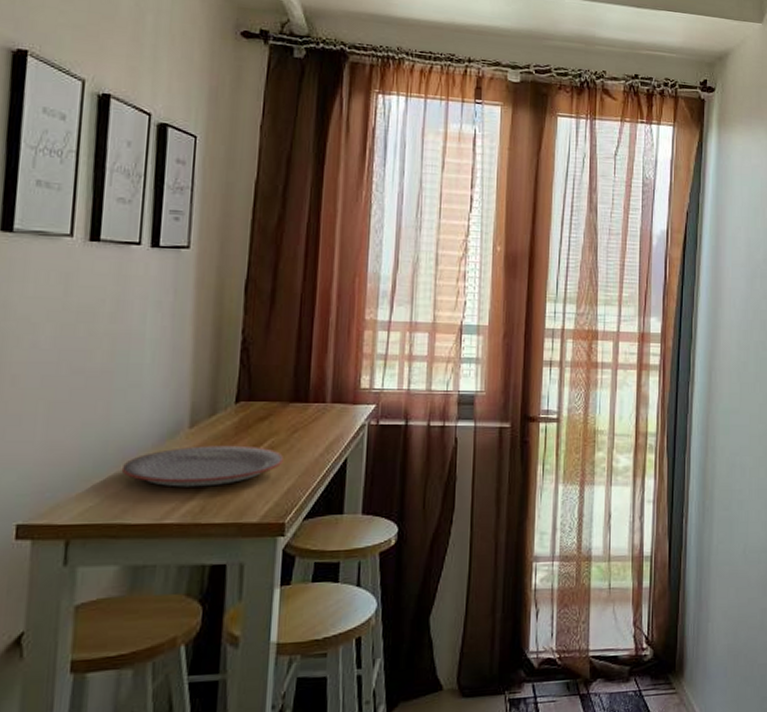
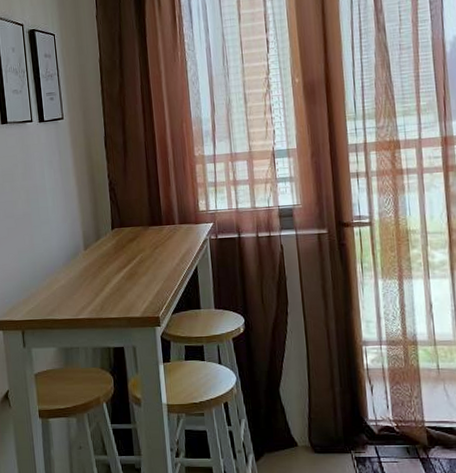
plate: present [121,445,285,487] -> none [46,260,152,293]

